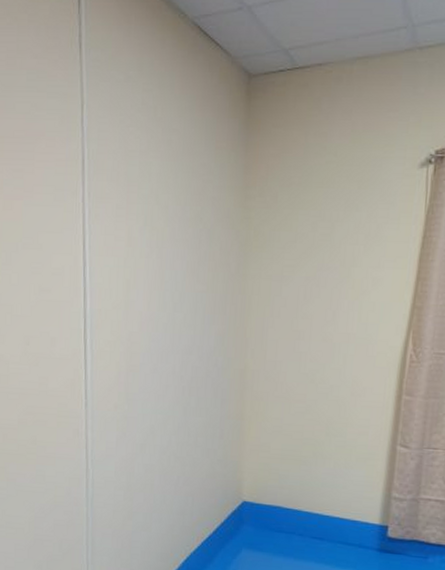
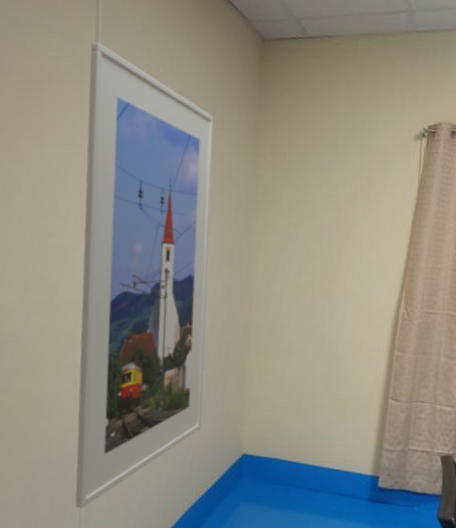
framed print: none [76,97,202,552] -> present [75,42,214,509]

